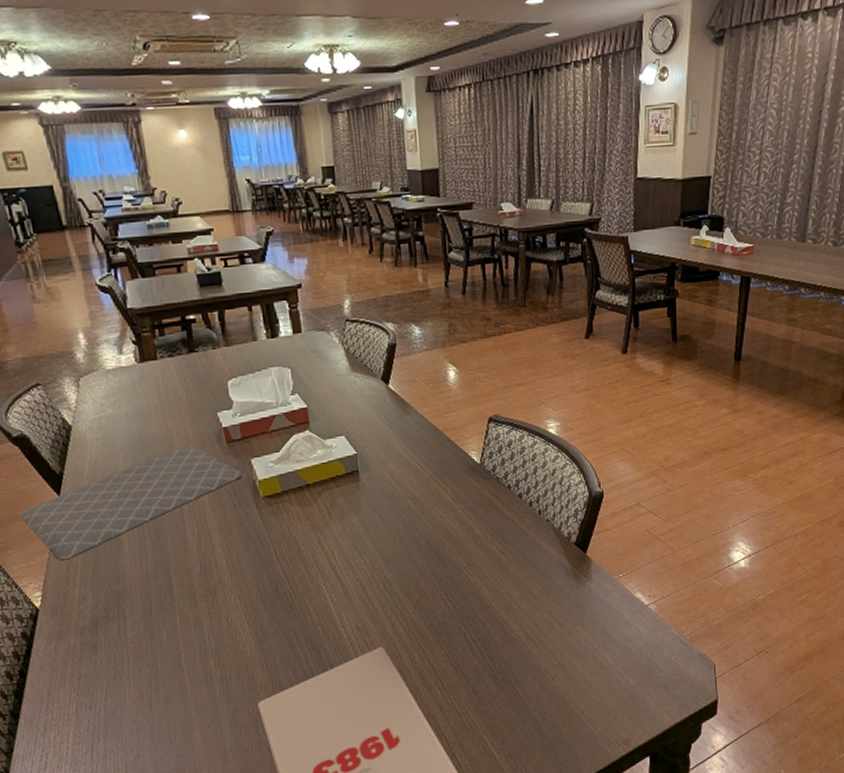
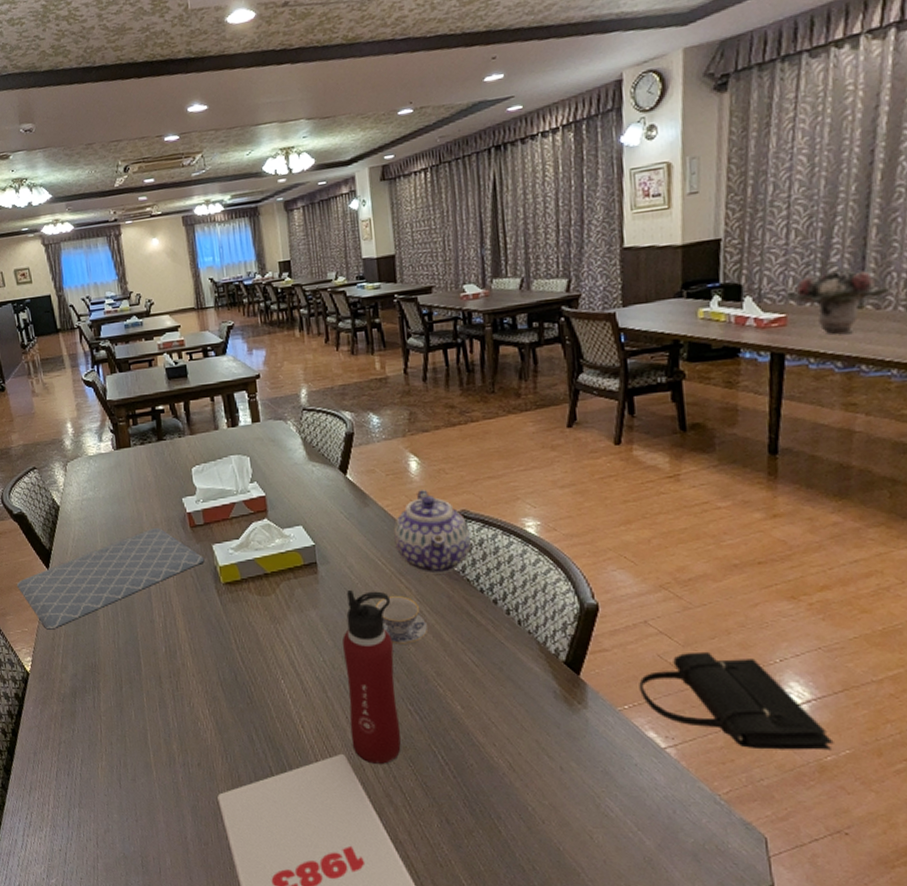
water bottle: none [382,494,435,652] -> present [341,589,401,764]
teacup: none [415,497,462,542] -> present [376,596,429,644]
teapot: none [432,397,501,475] -> present [393,490,471,574]
handbag: none [631,523,764,597] -> present [639,651,834,751]
flower arrangement: none [753,208,825,263] -> present [784,268,891,334]

